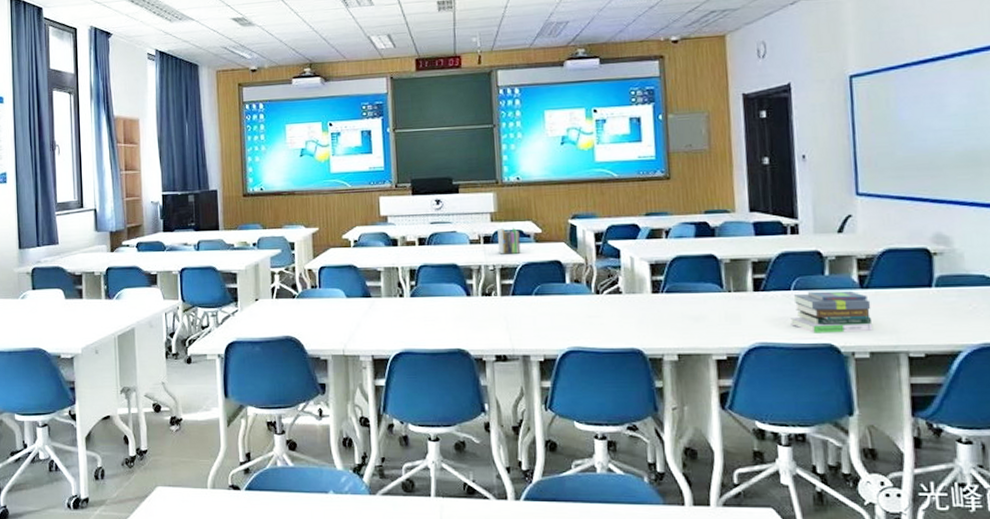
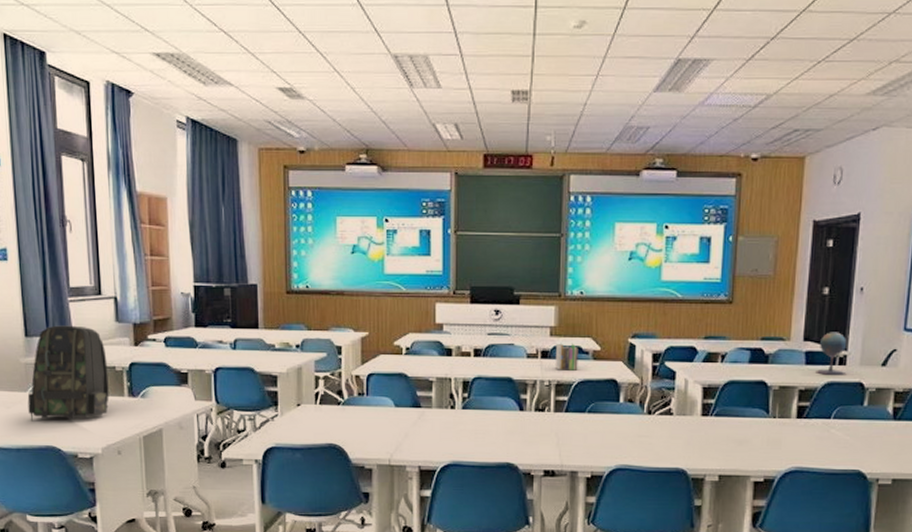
backpack: none [19,236,89,326] -> present [27,325,109,422]
globe: none [767,201,801,245] -> present [815,332,847,375]
books: present [790,290,873,333] -> none [826,421,901,461]

